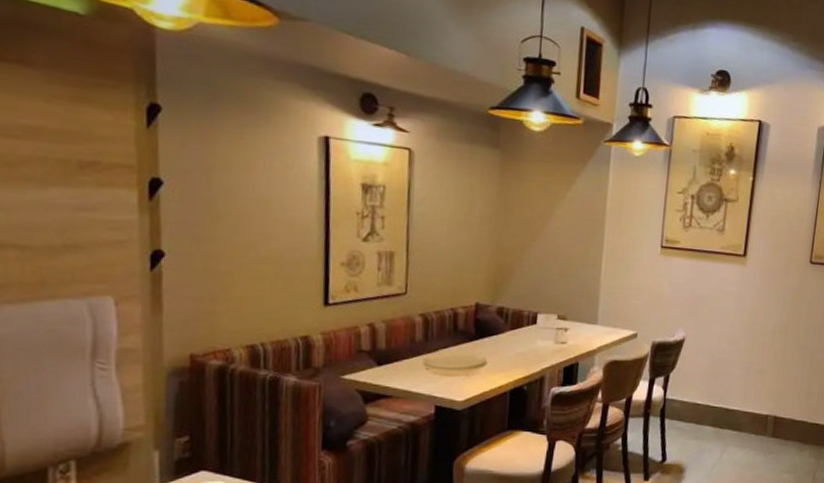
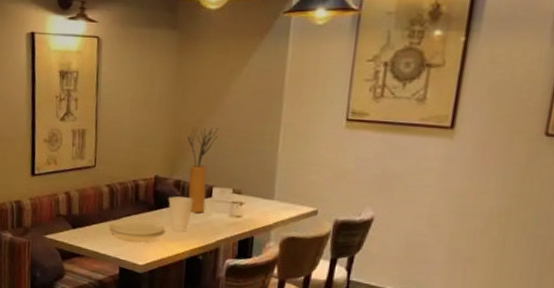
cup: none [490,324,517,363] -> present [168,196,193,232]
vase: none [511,250,543,342] -> present [187,126,218,214]

